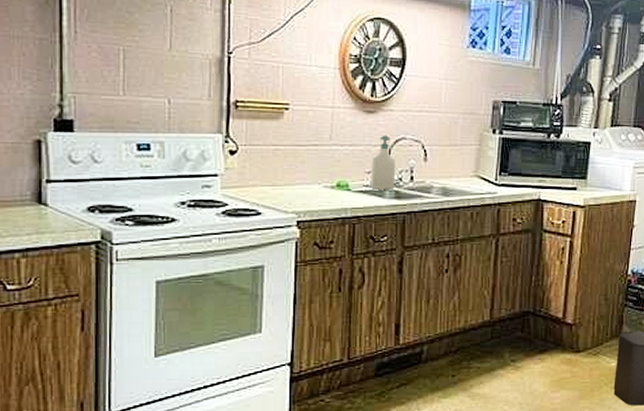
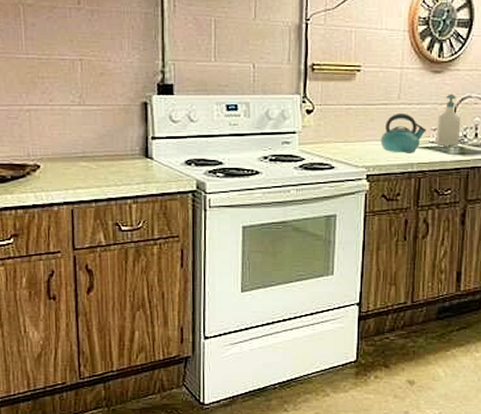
kettle: none [311,154,360,198] -> present [380,112,426,153]

